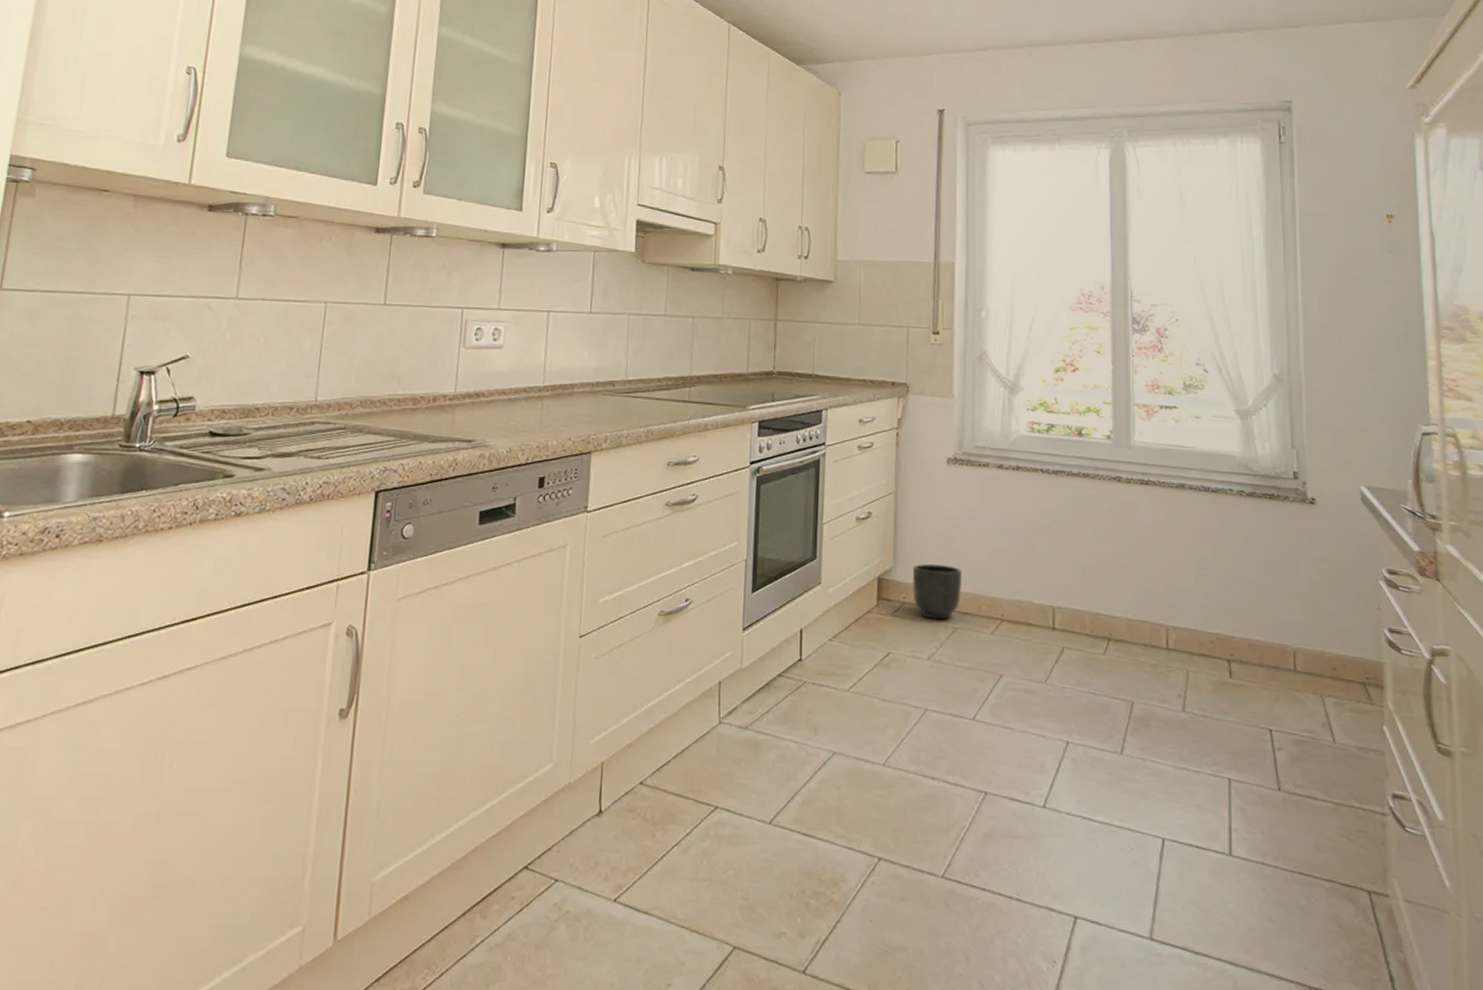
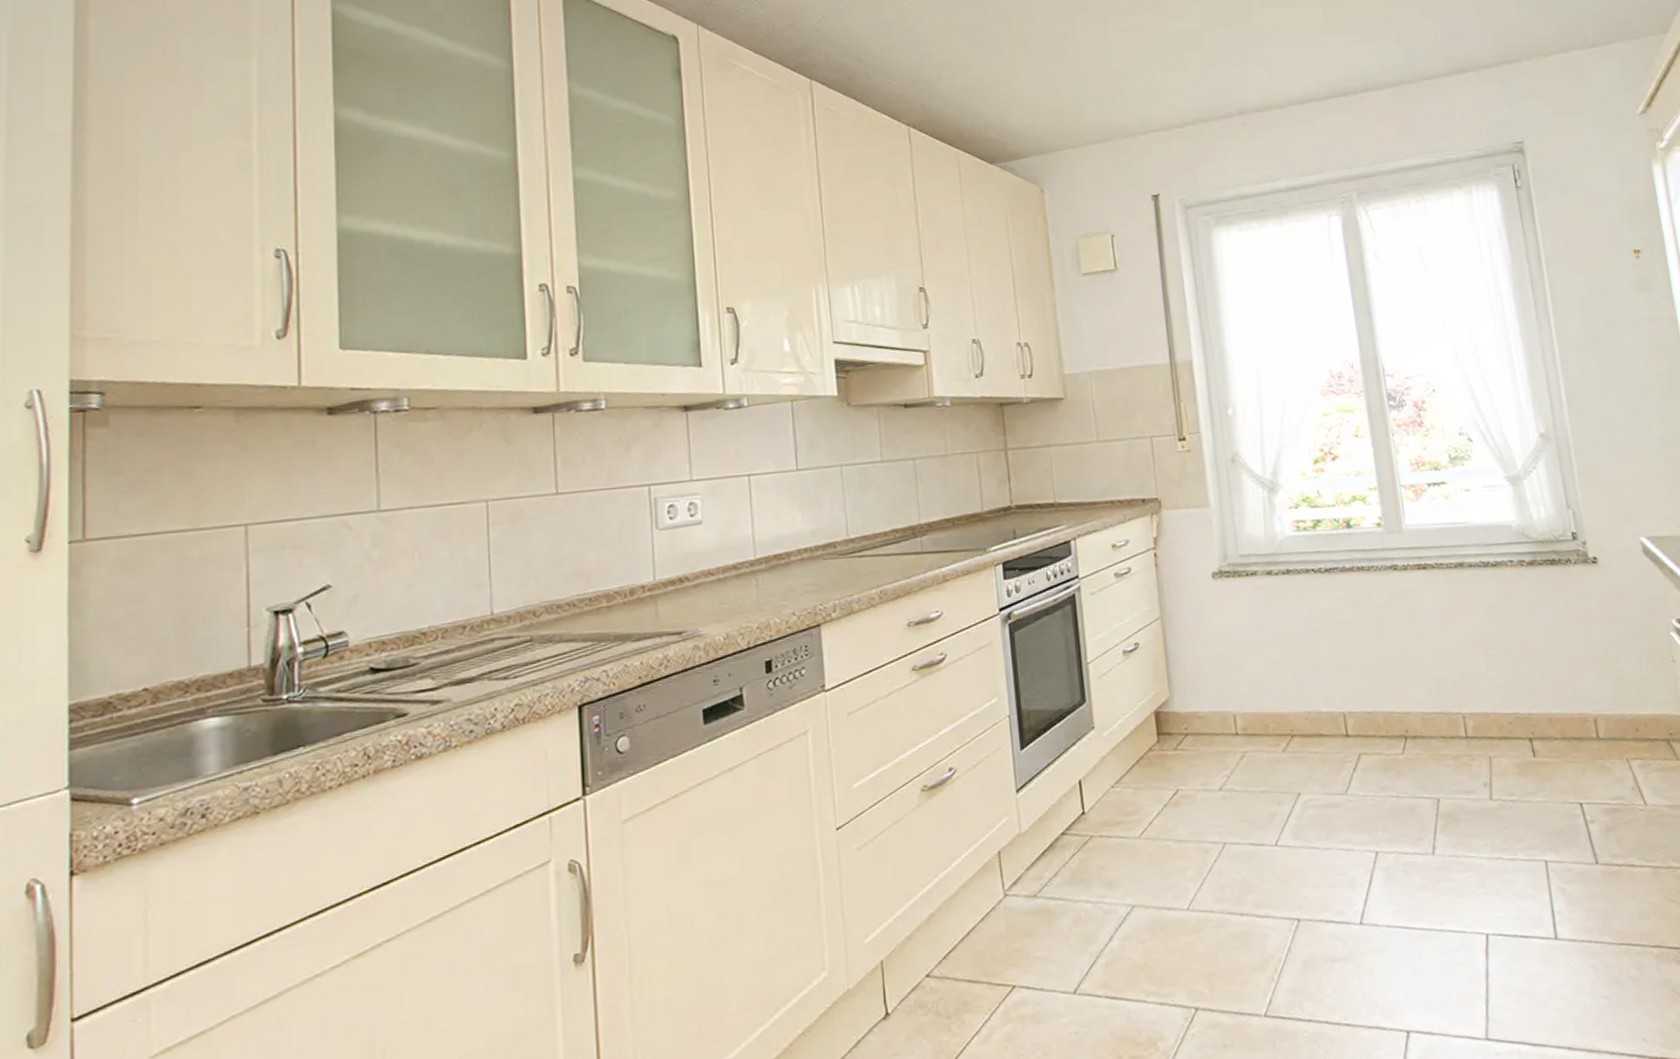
planter: present [912,564,962,620] -> none [1190,686,1246,747]

